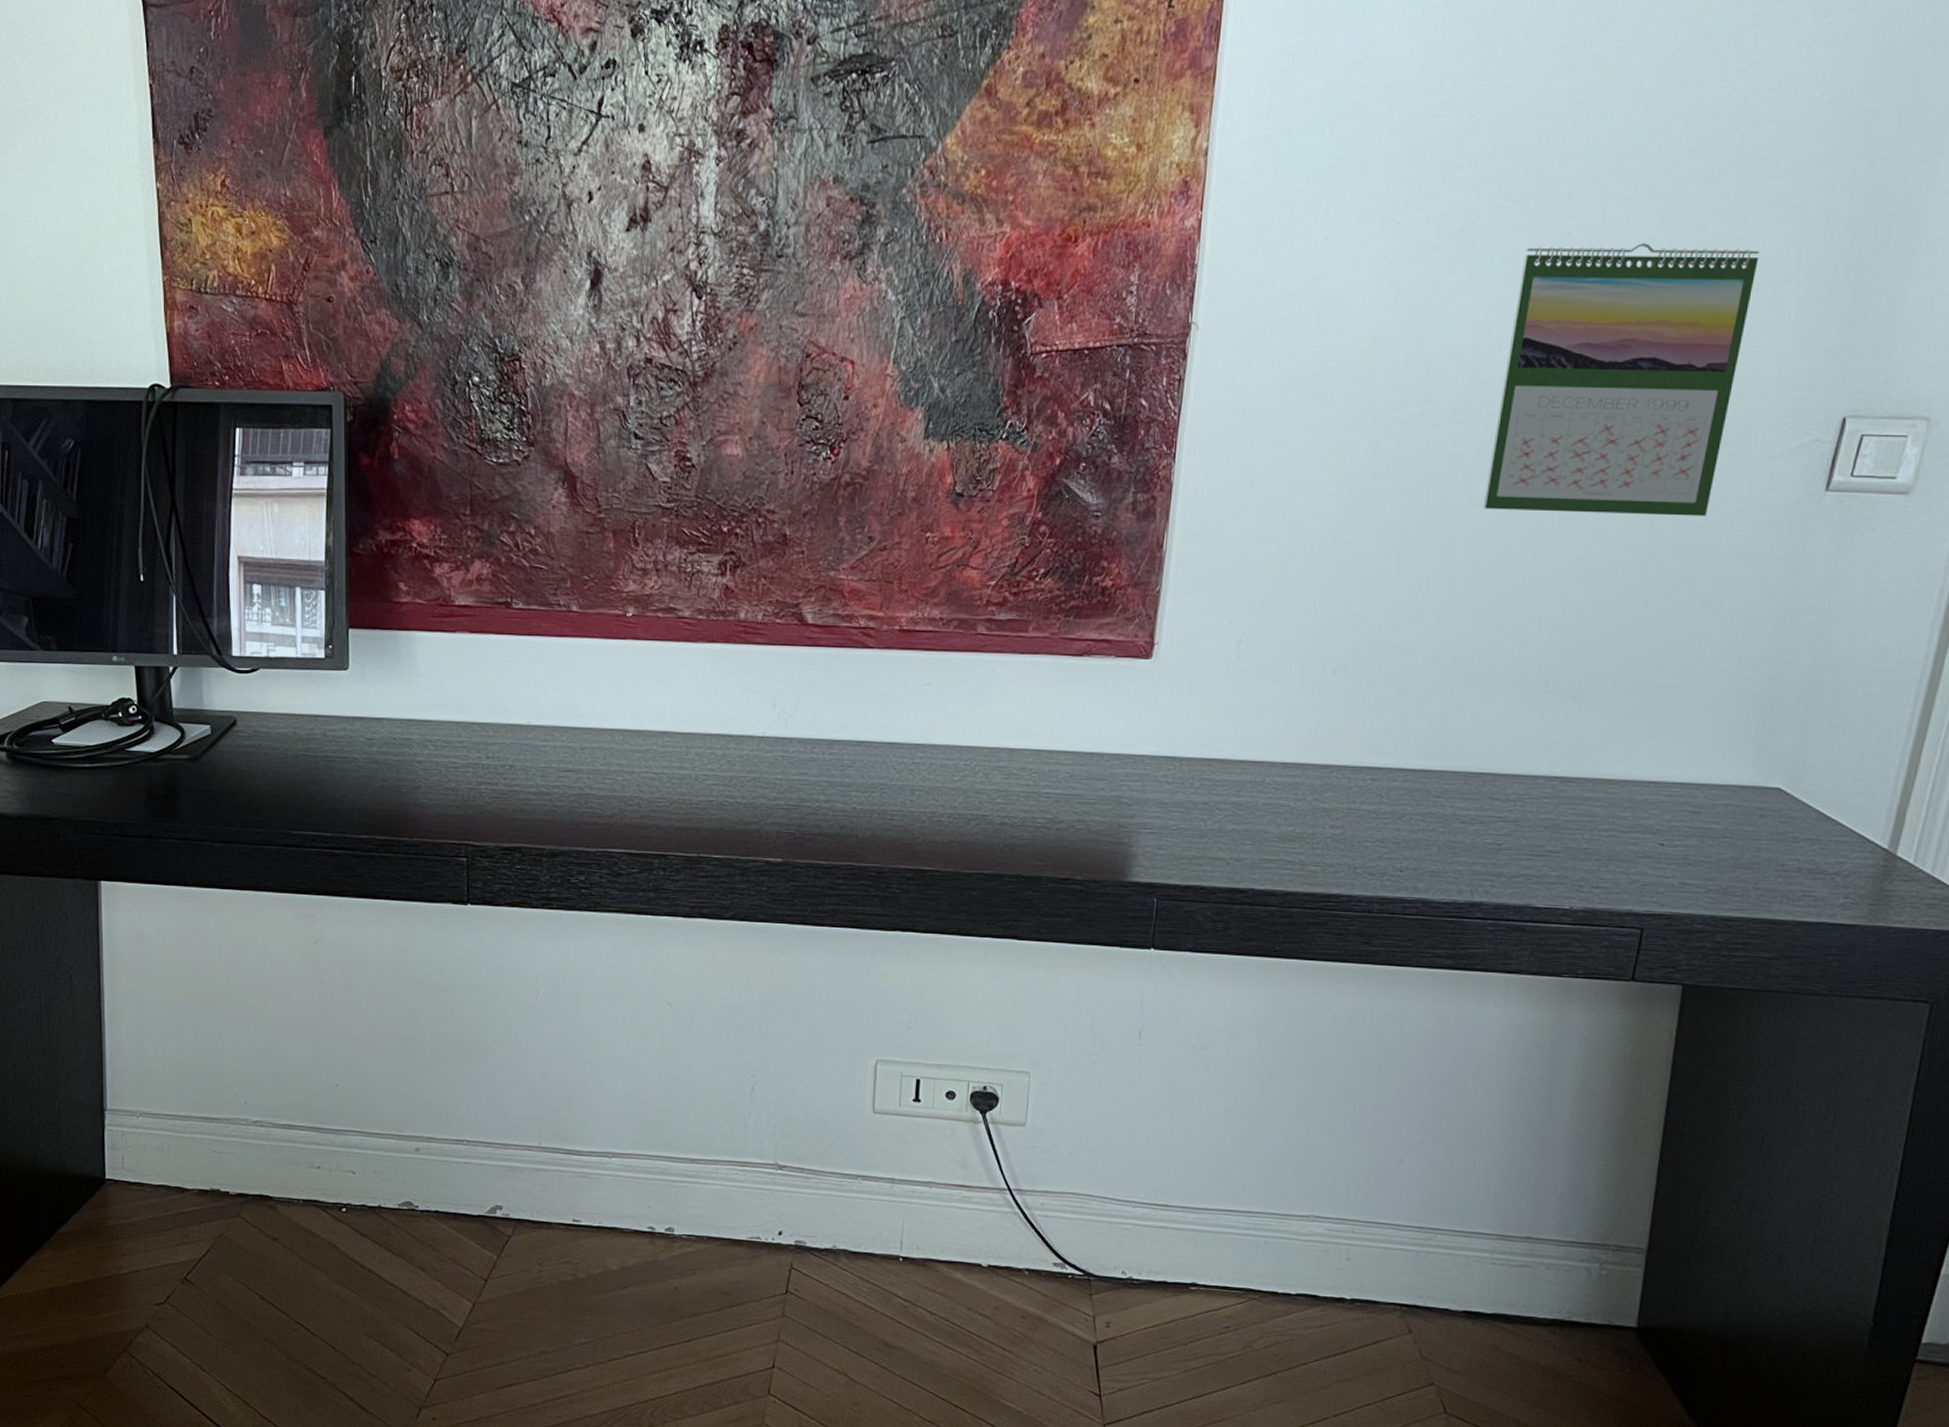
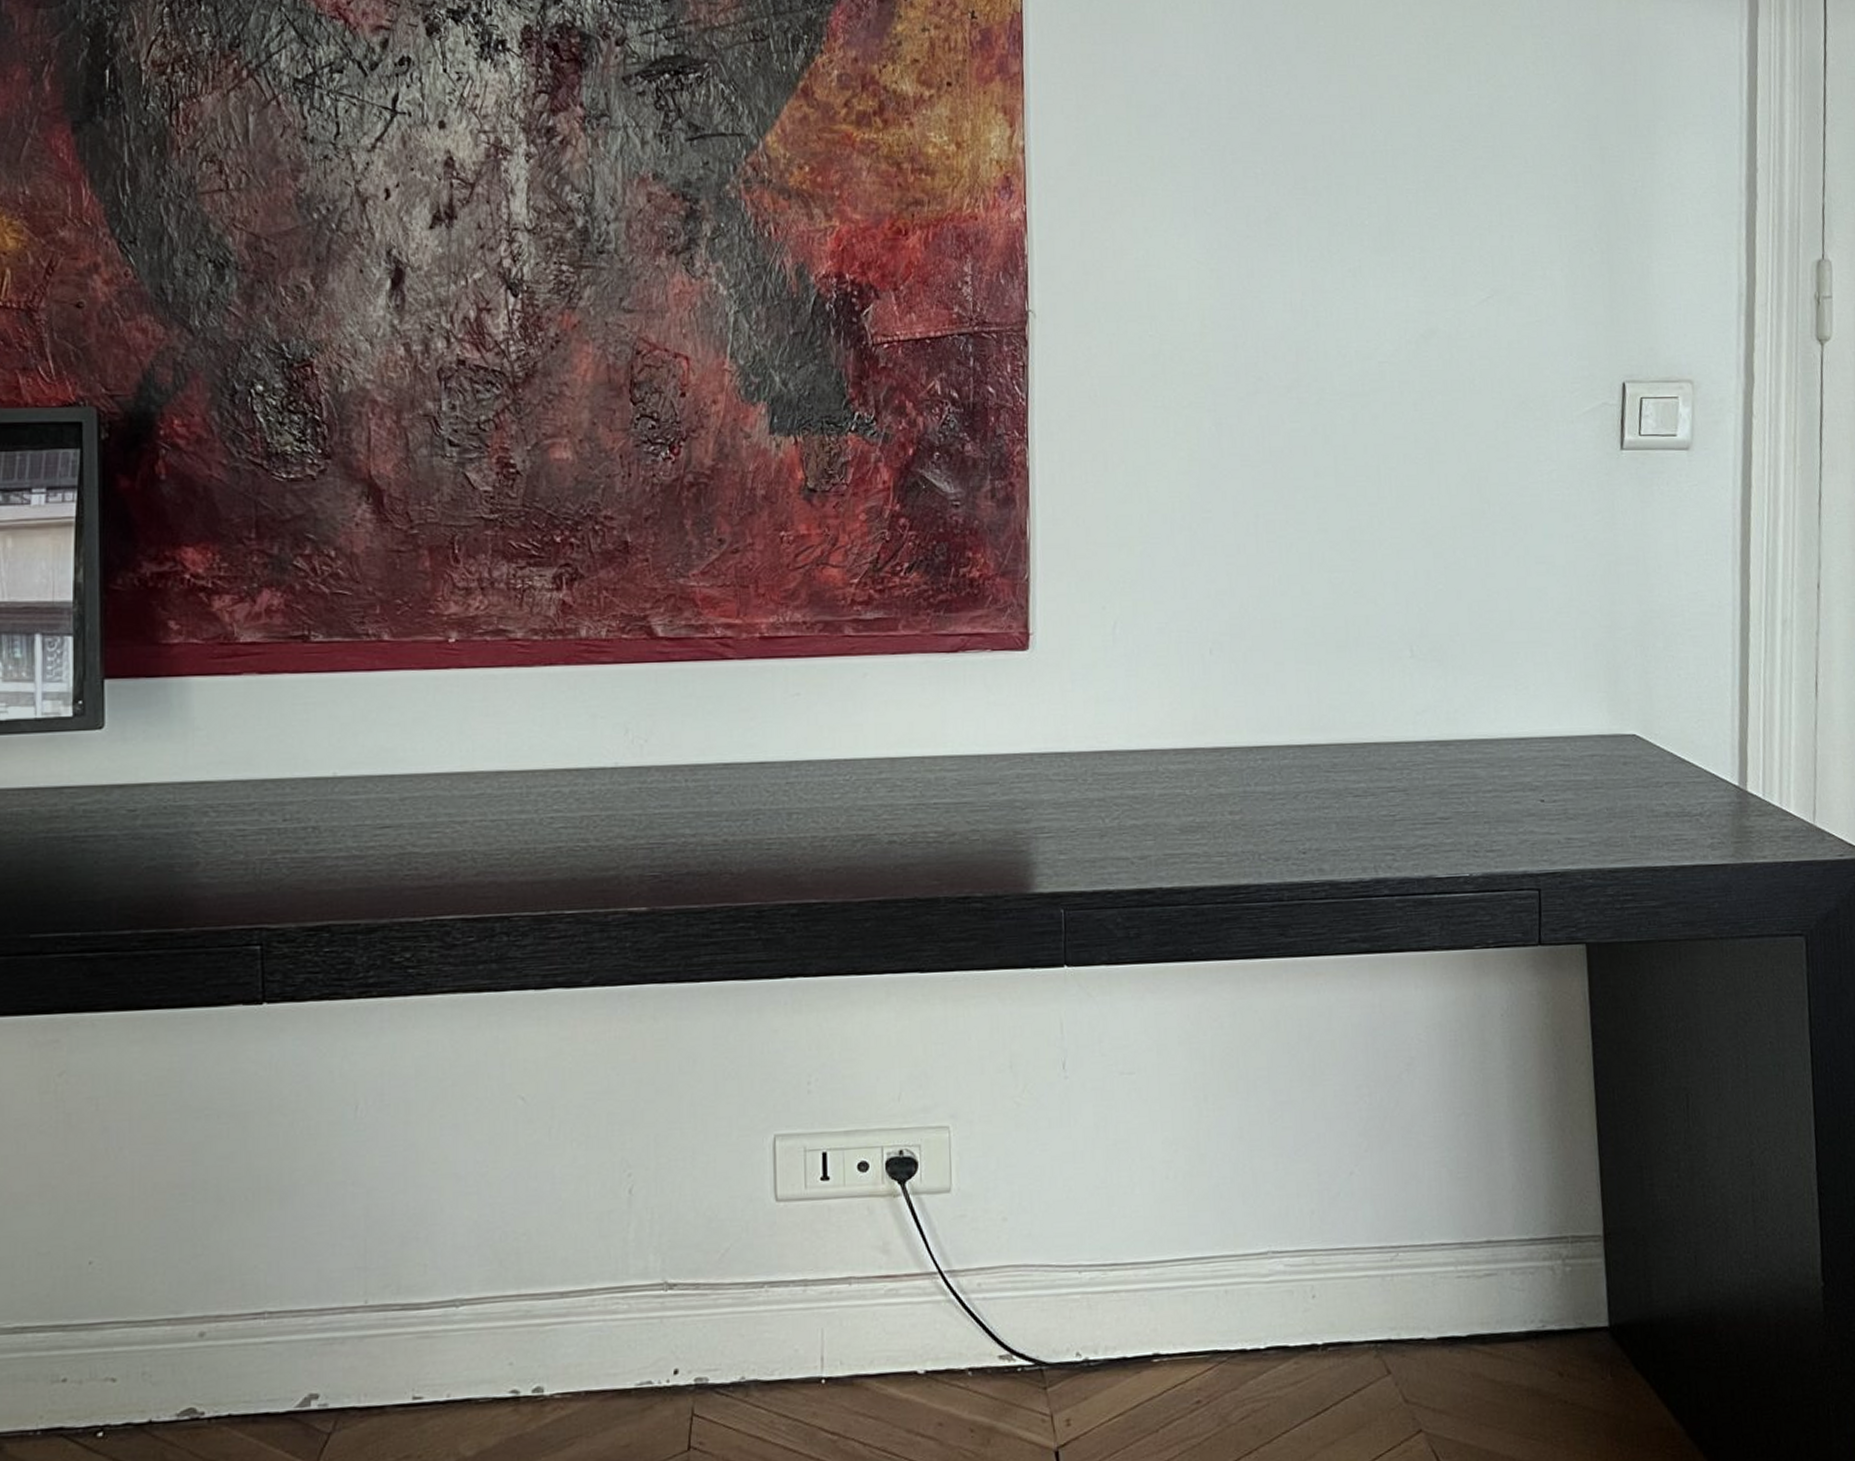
calendar: present [1482,243,1760,516] -> none [1325,231,1527,481]

